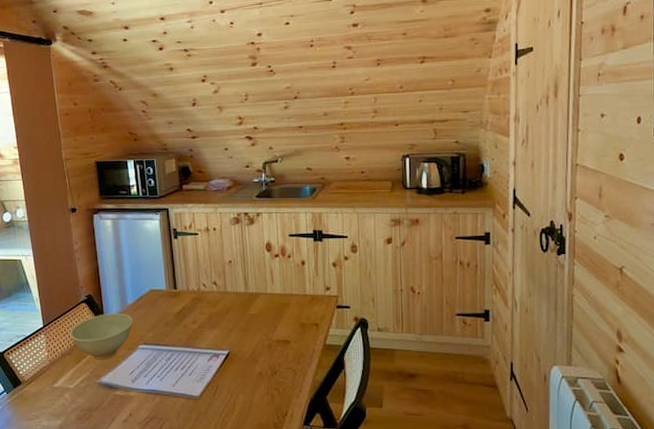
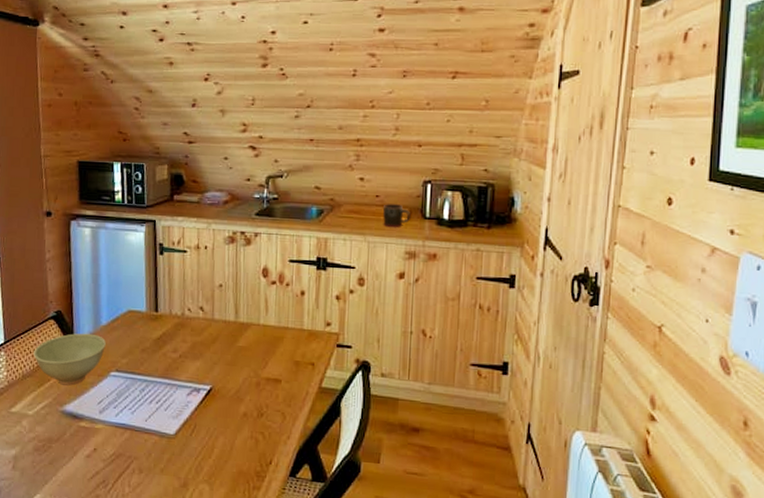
mug: none [369,178,393,198] -> present [383,204,411,227]

